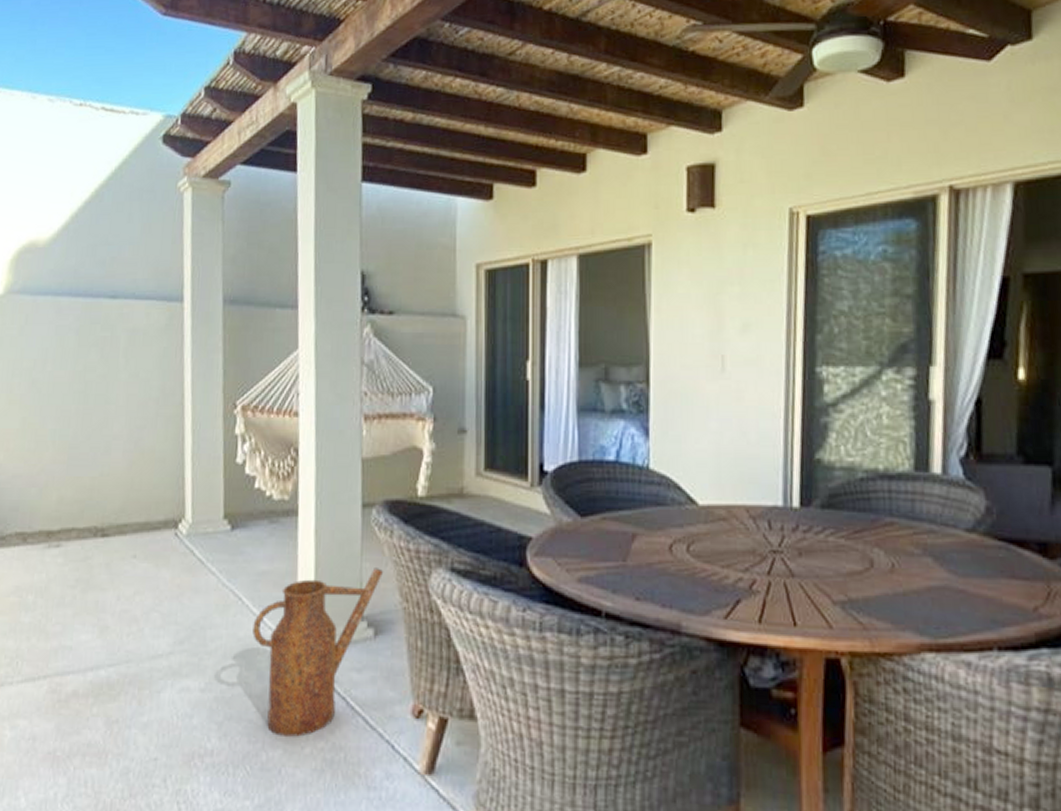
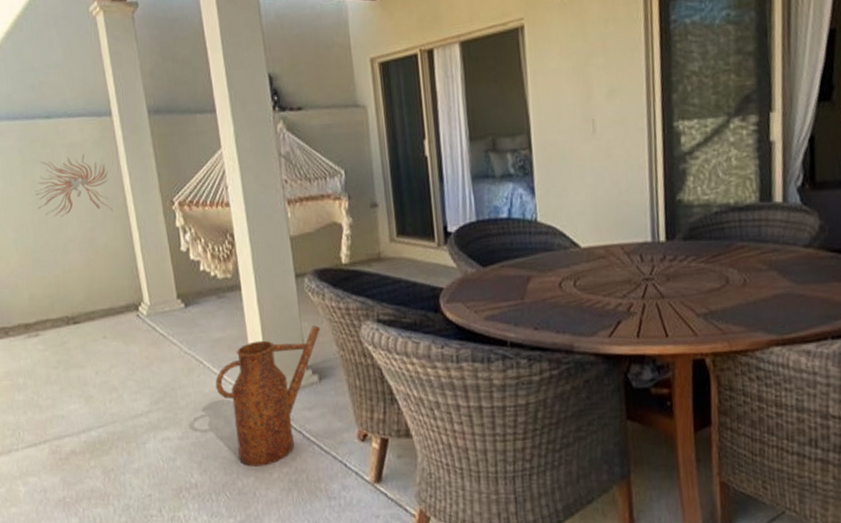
wall sculpture: none [85,341,170,411] -> present [35,154,113,218]

